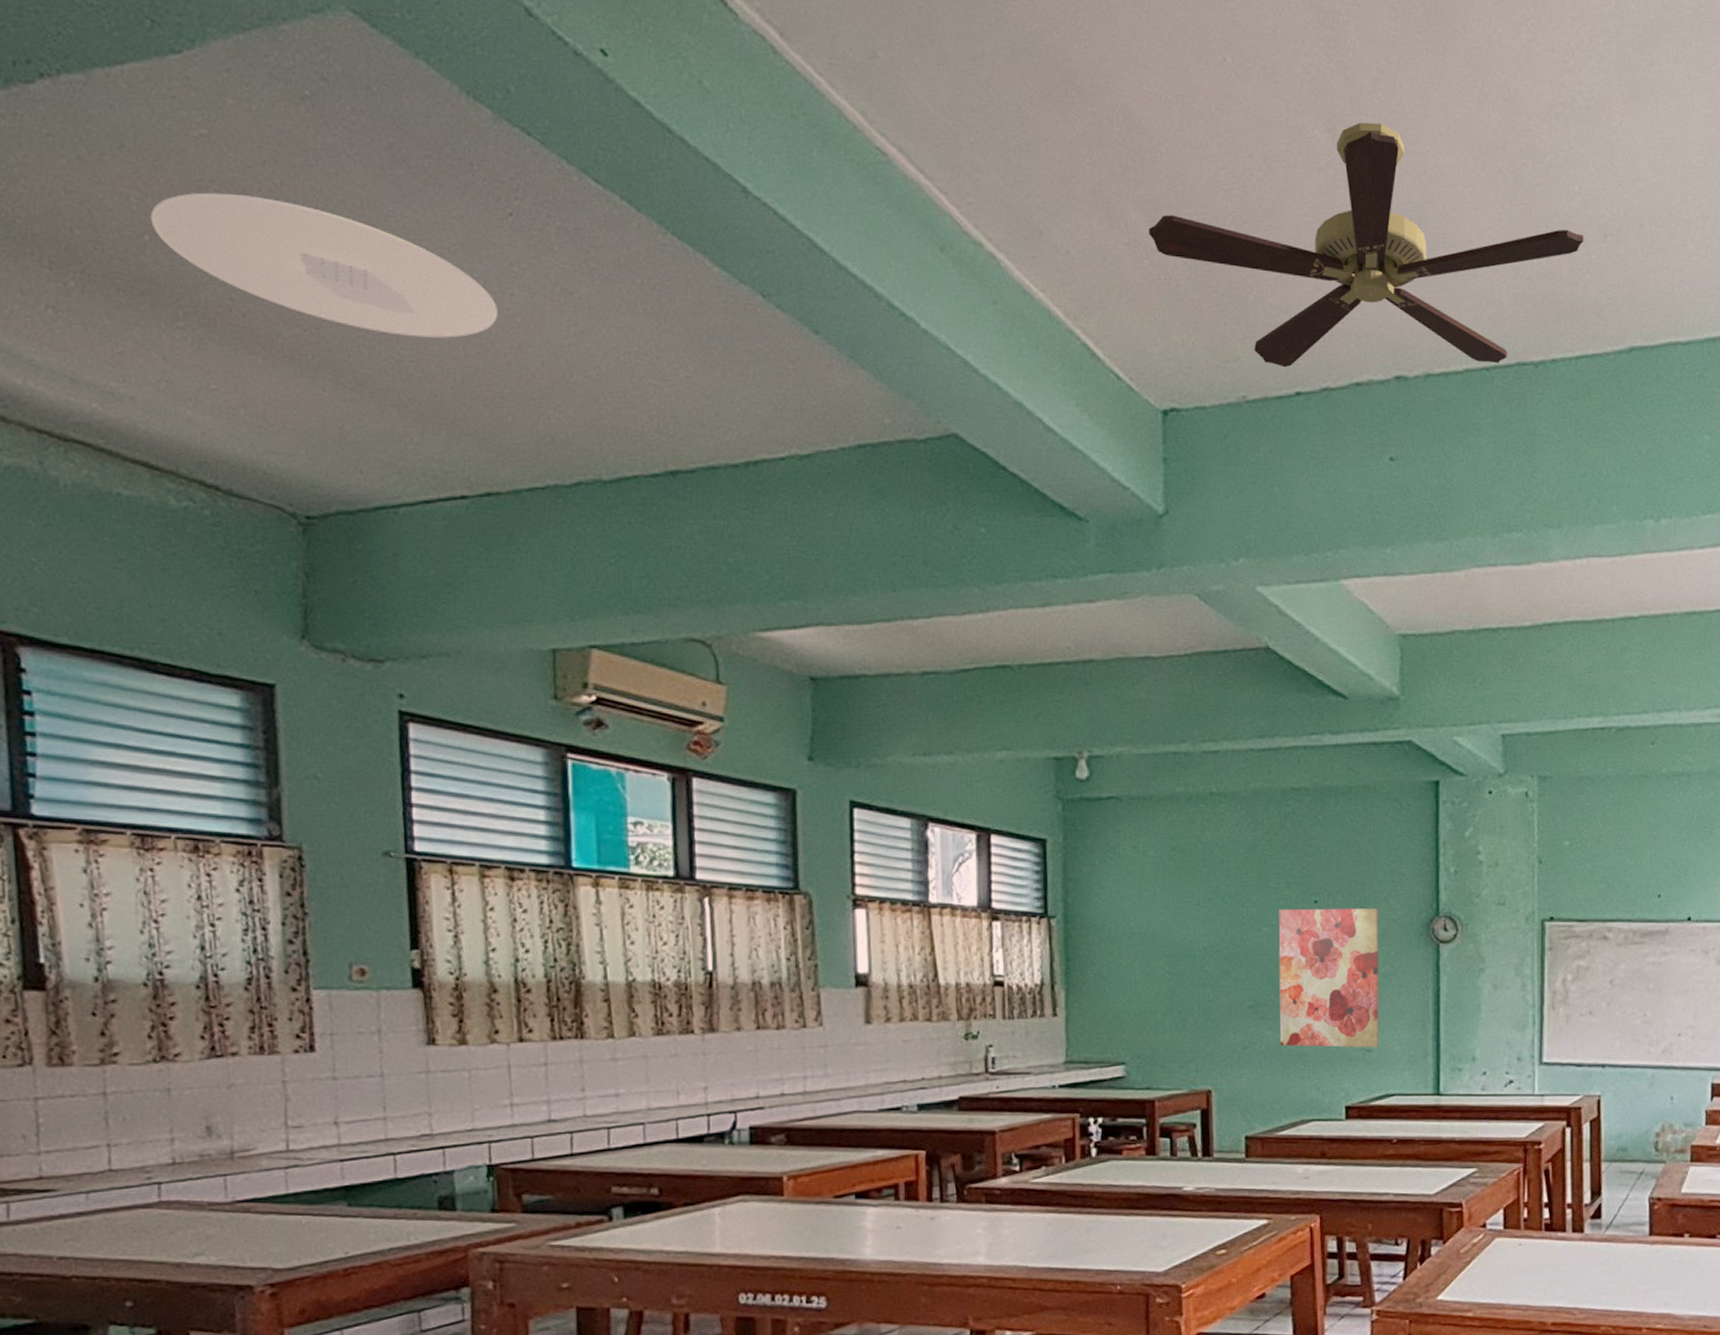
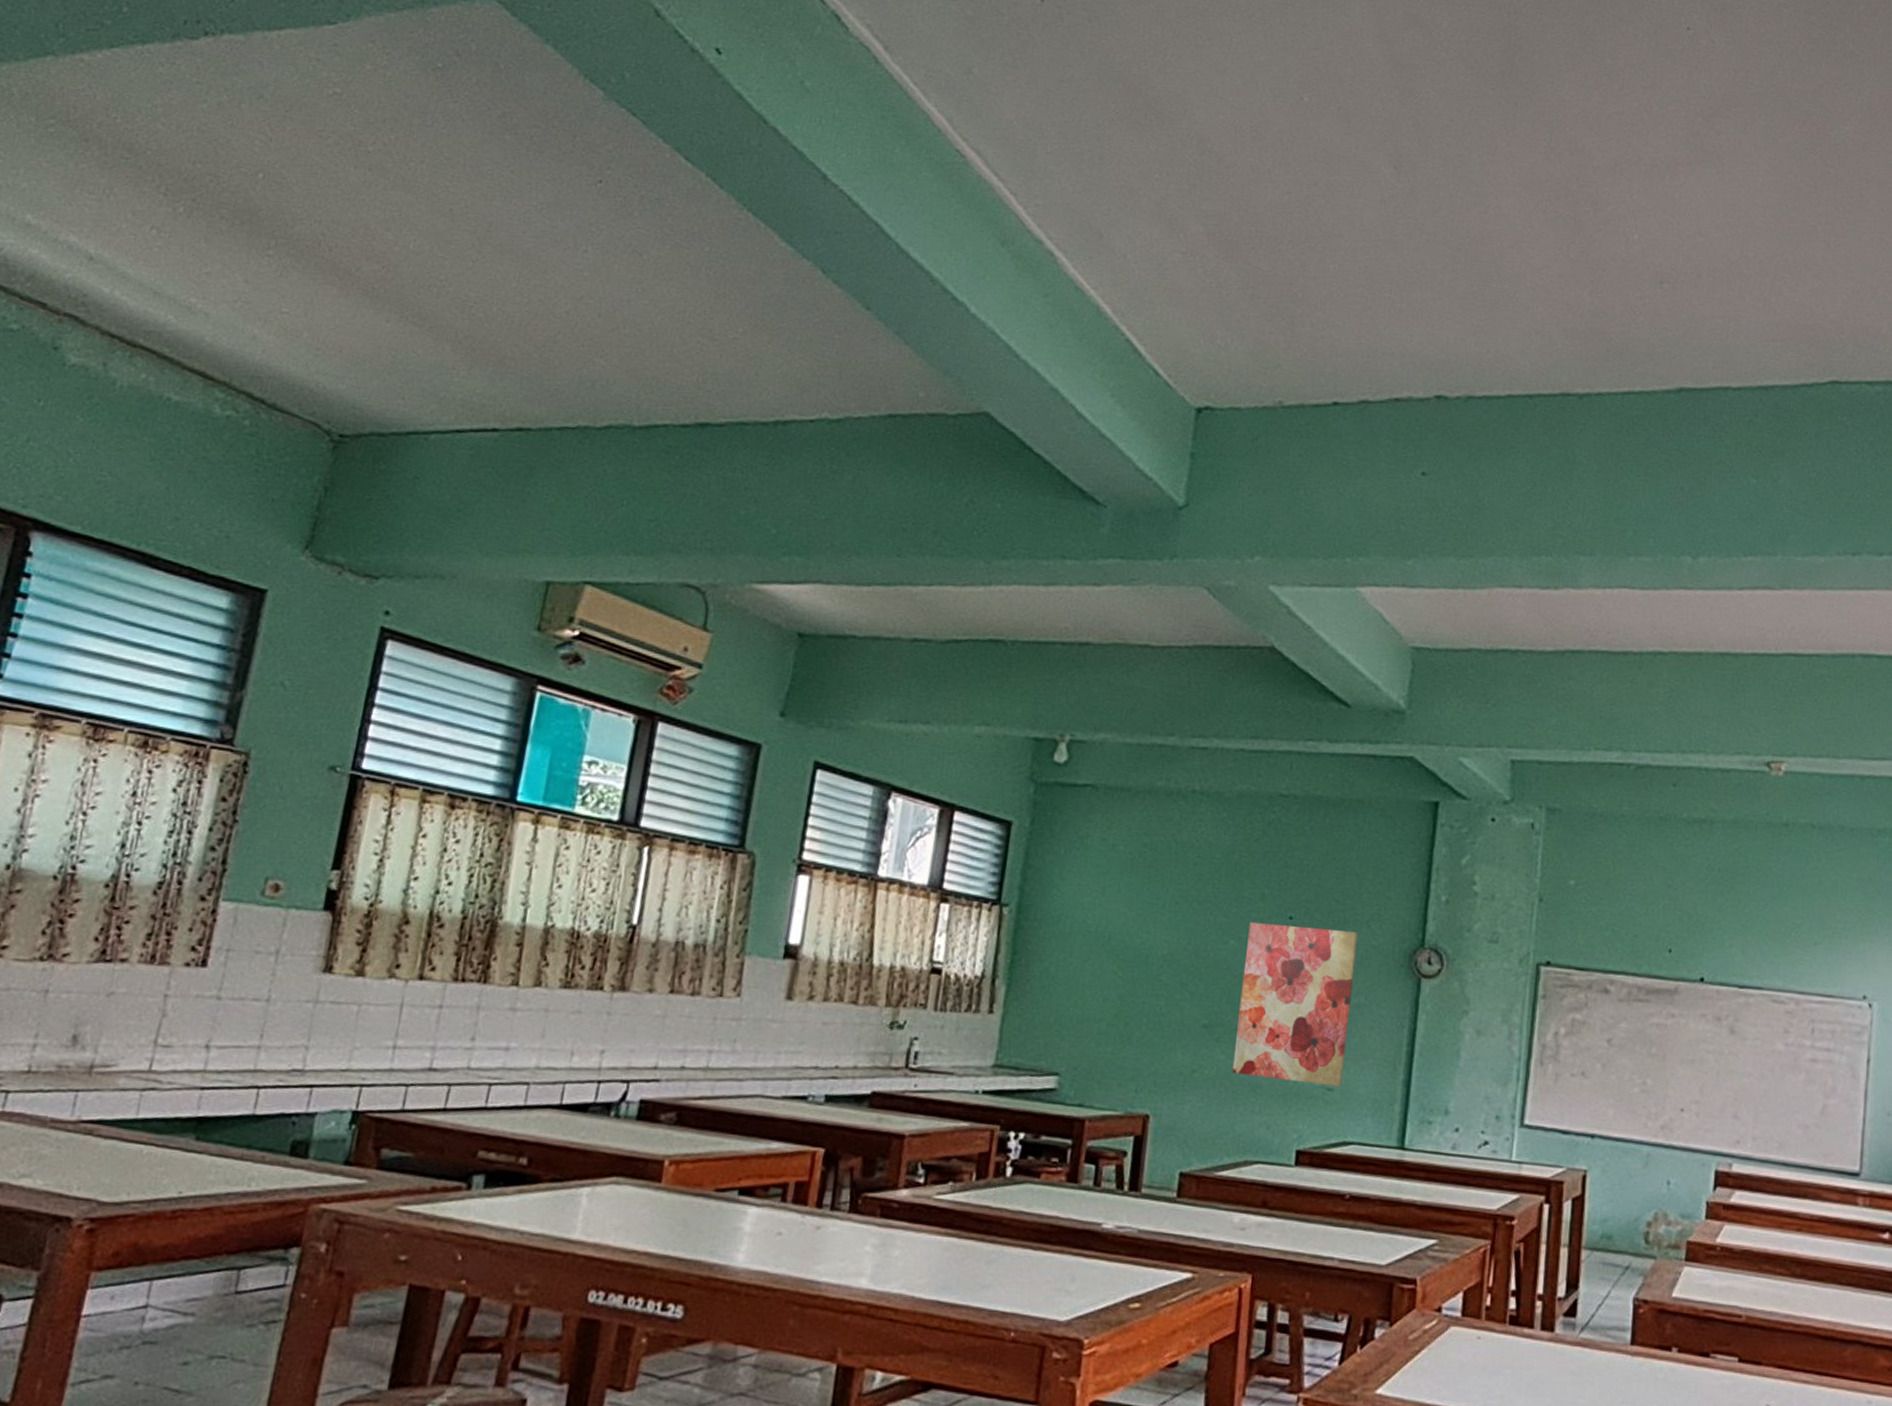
ceiling light: present [150,192,498,338] -> none [268,141,569,285]
ceiling fan: present [1149,122,1584,368] -> none [1206,162,1640,392]

